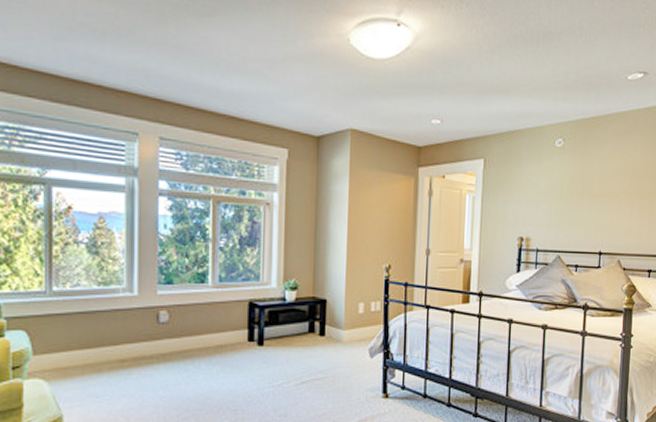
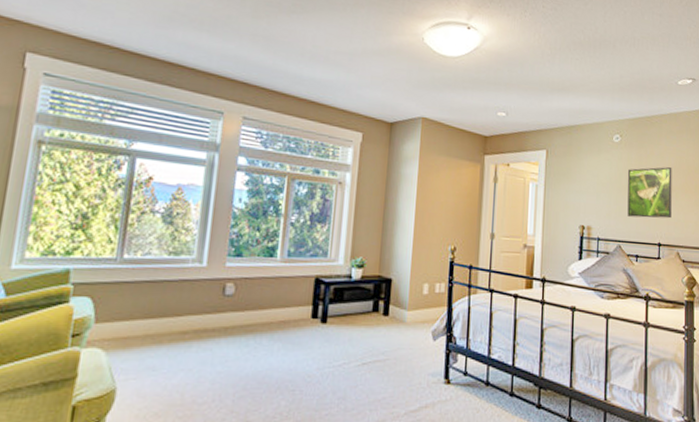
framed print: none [568,171,617,227] -> present [627,166,672,219]

